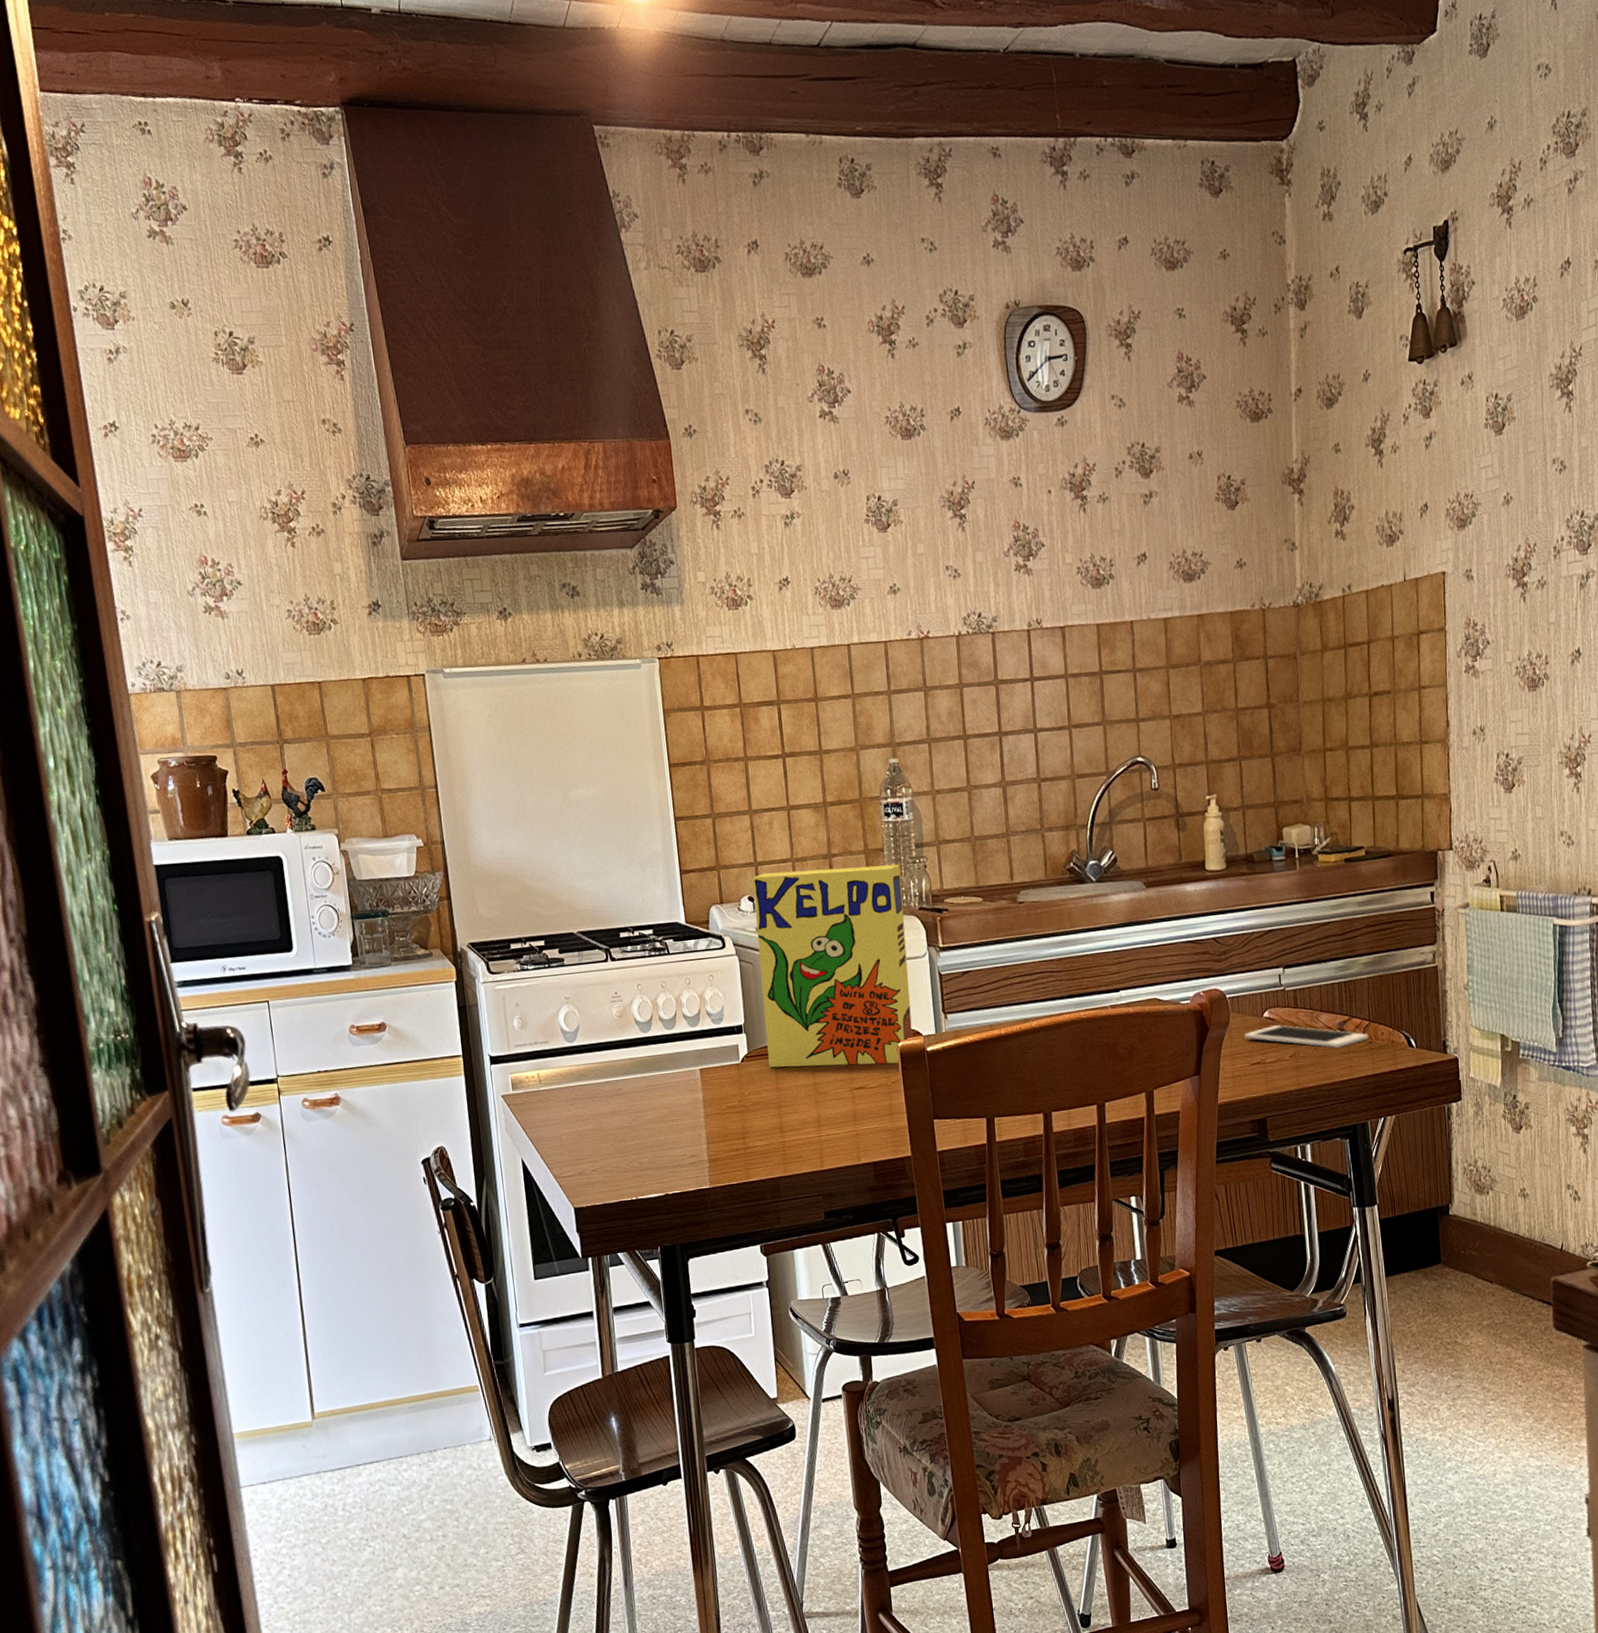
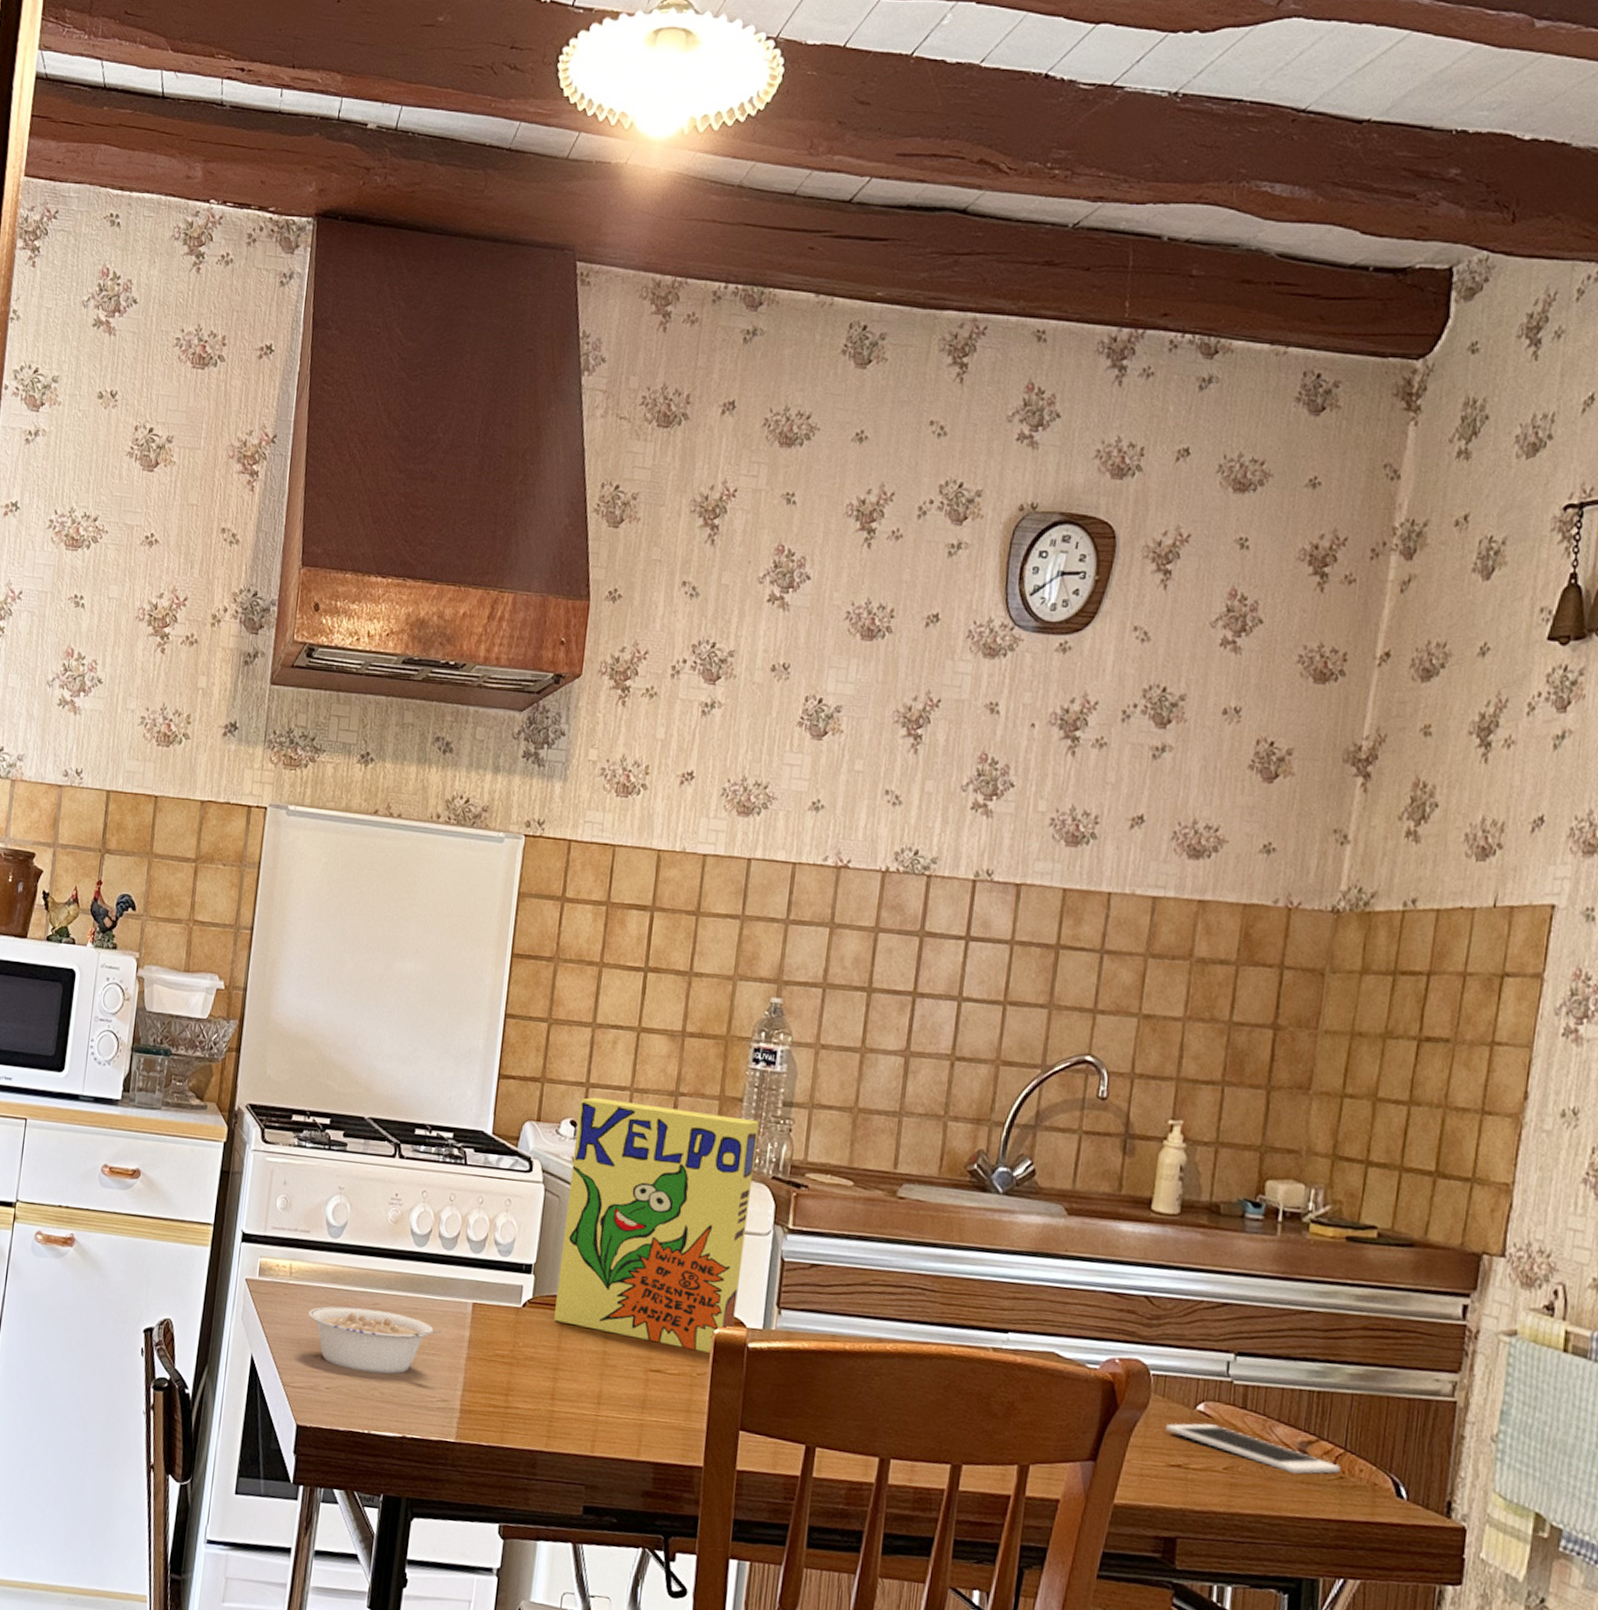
legume: none [562,1093,679,1150] -> present [307,1306,441,1374]

